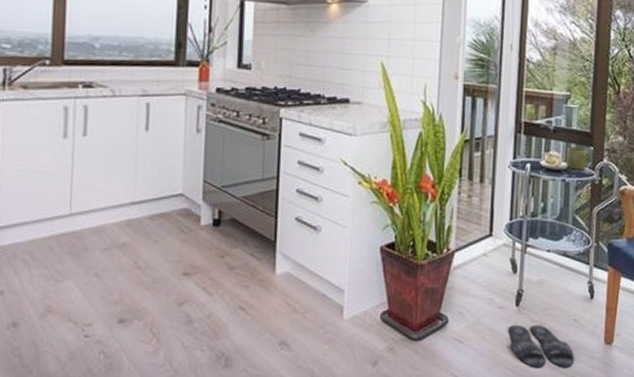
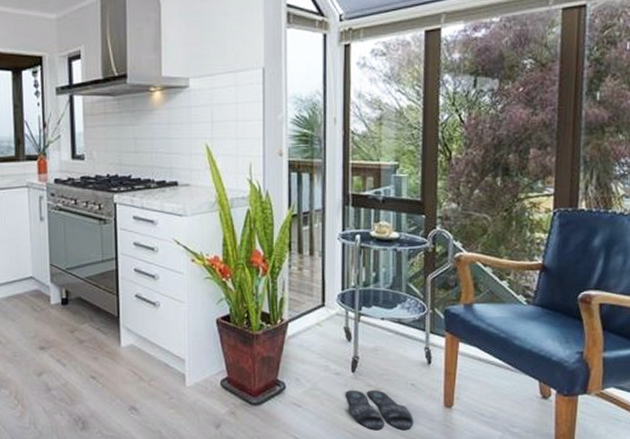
mug: present [566,146,591,170] -> none [397,216,422,239]

